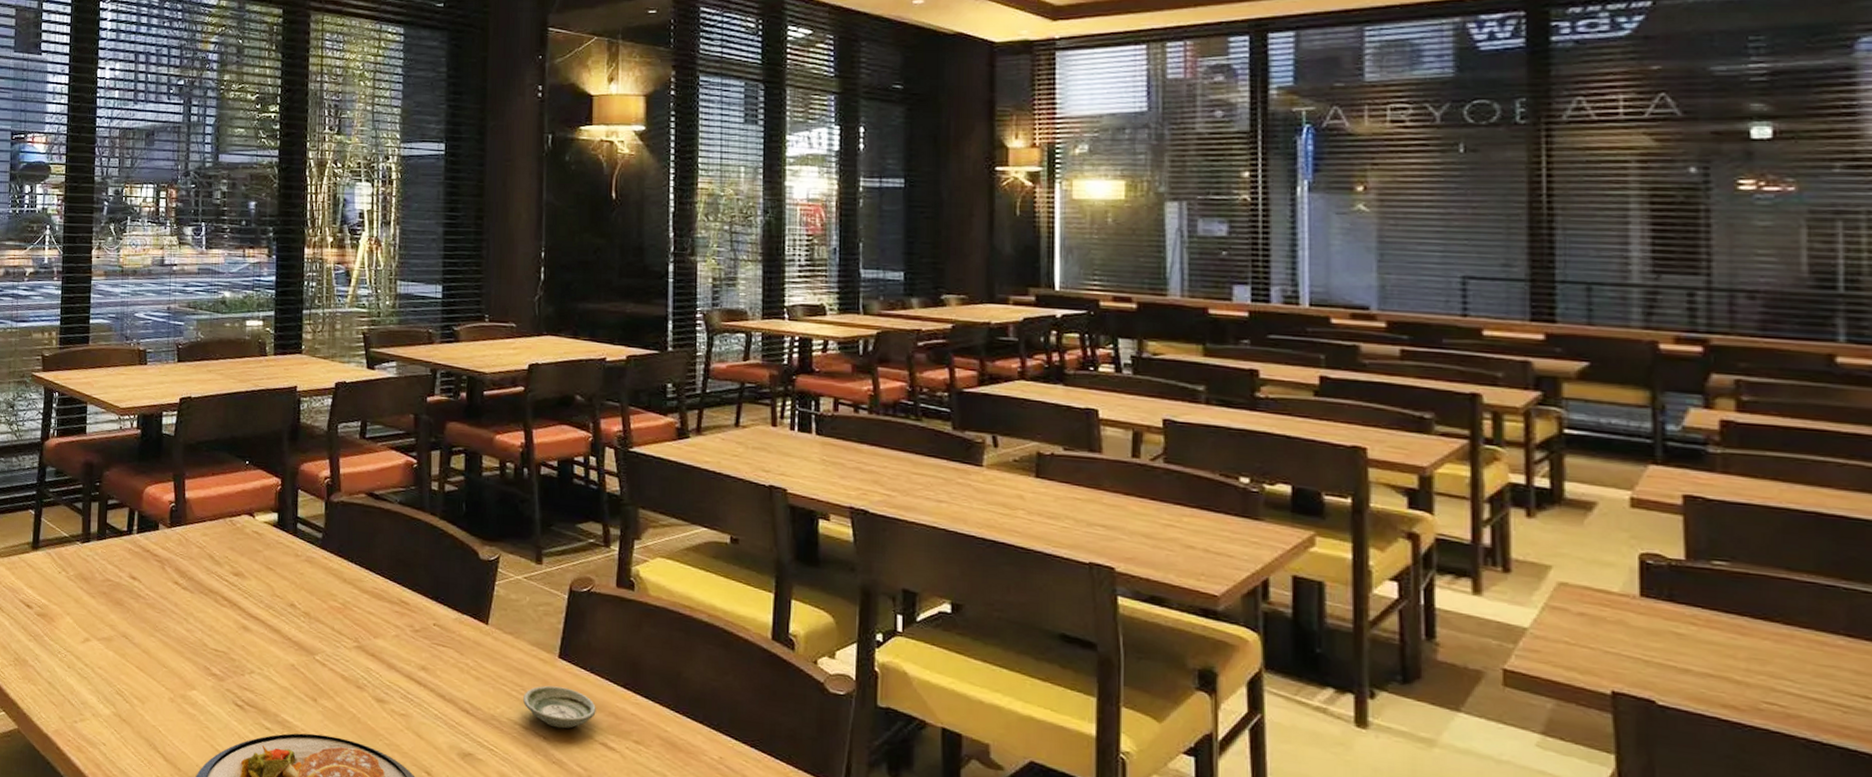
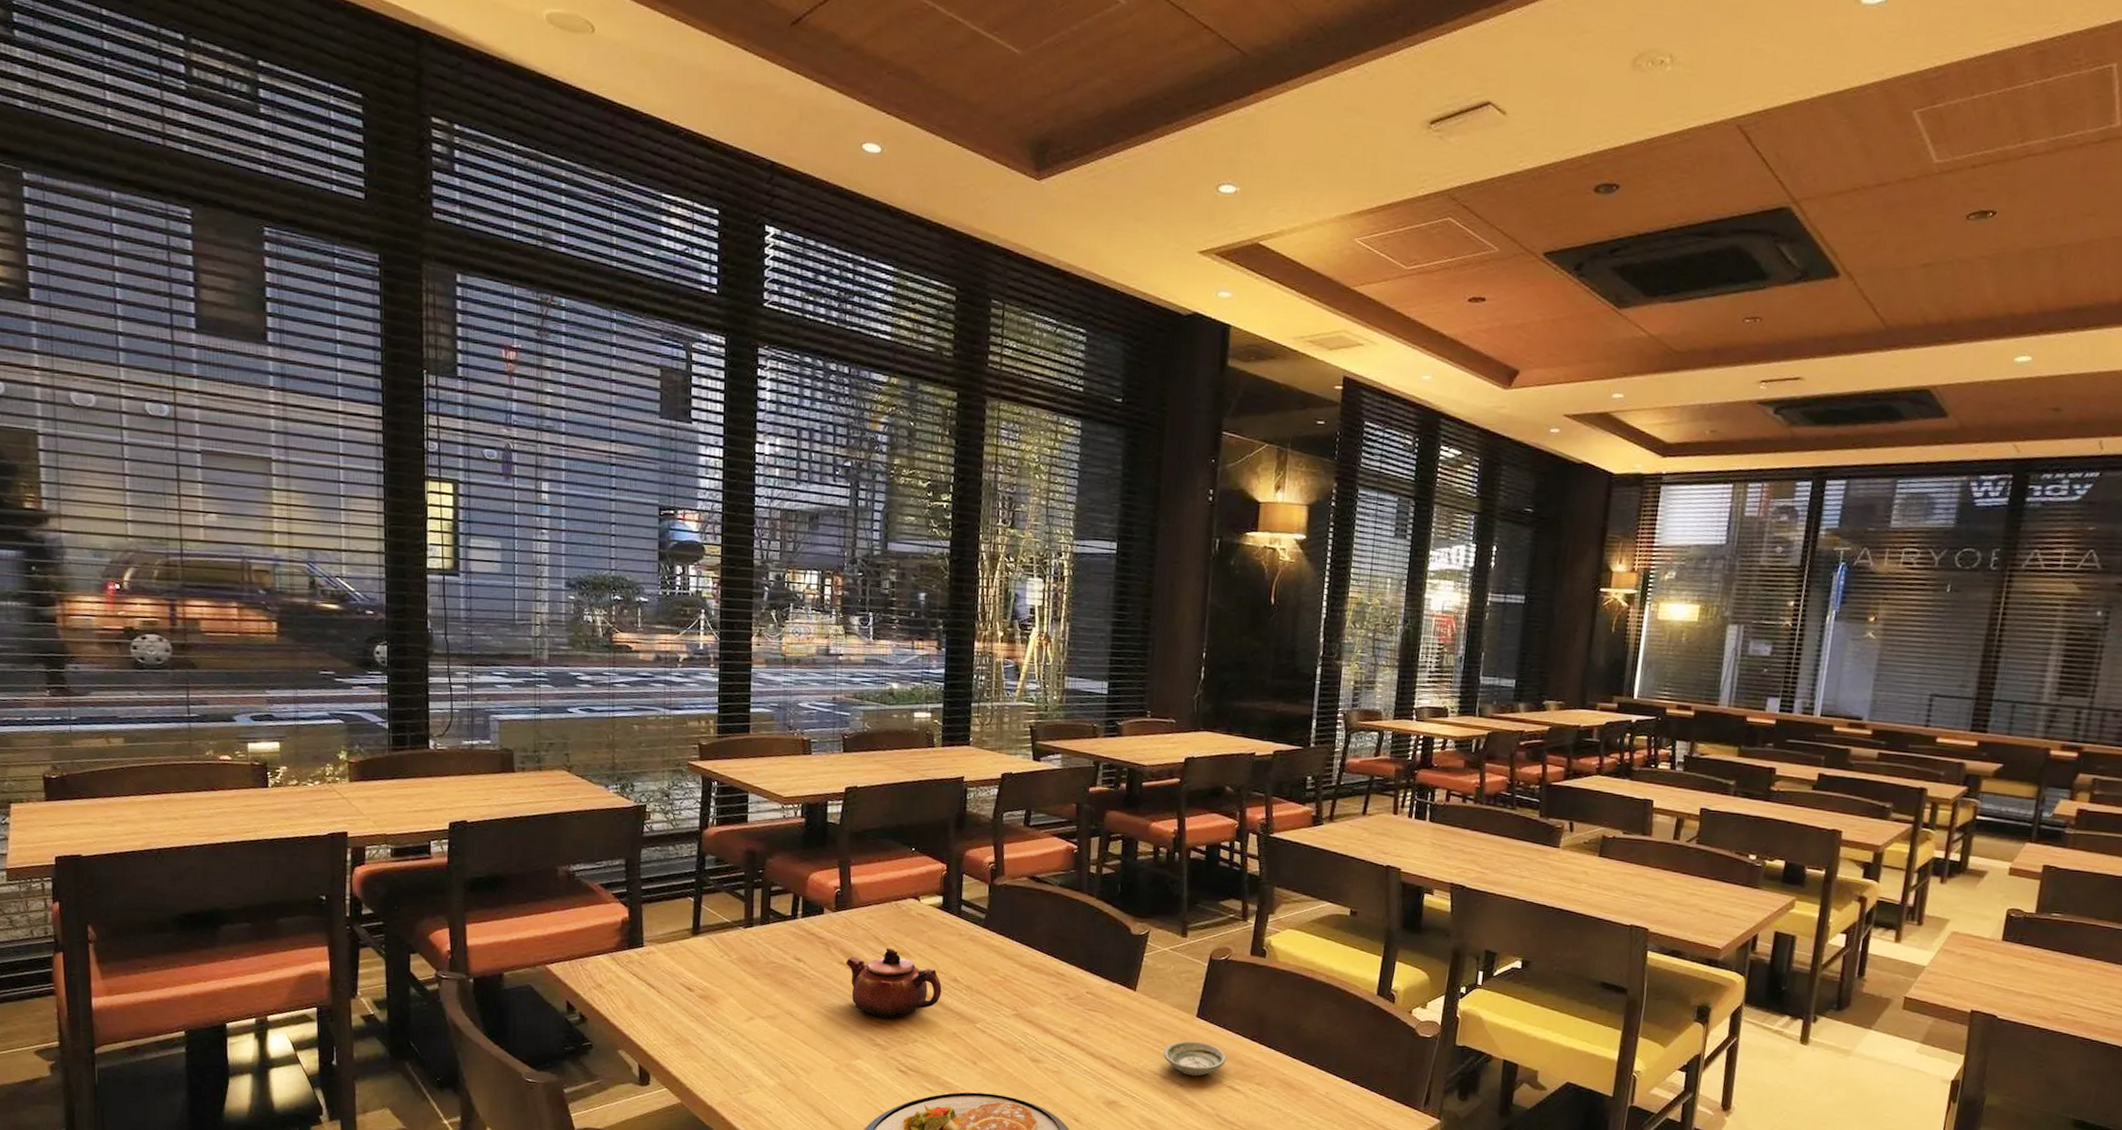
teapot: none [180,567,279,646] -> present [845,947,942,1018]

